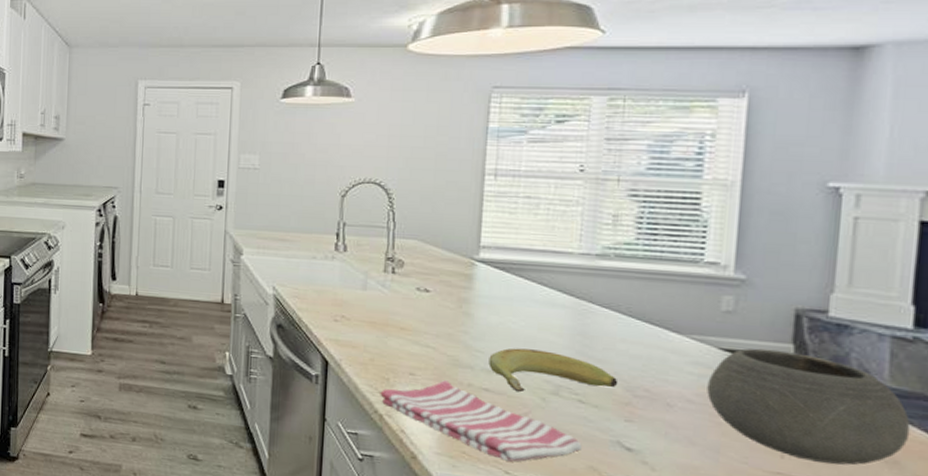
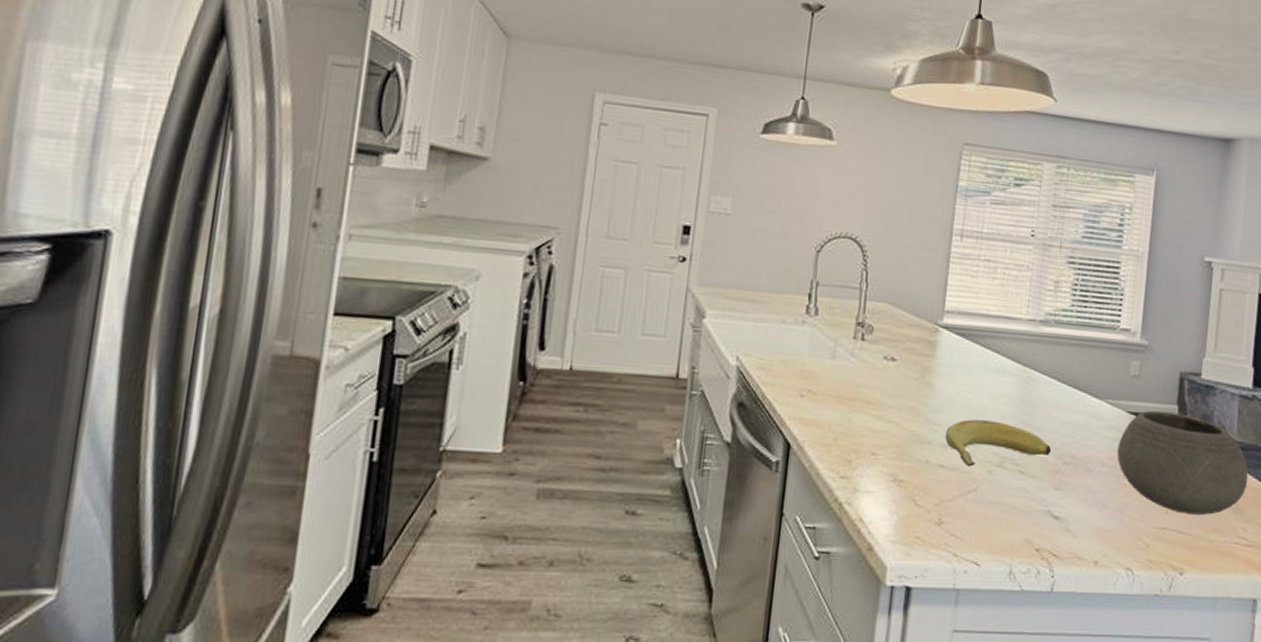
dish towel: present [380,380,582,462] -> none [841,459,1020,543]

